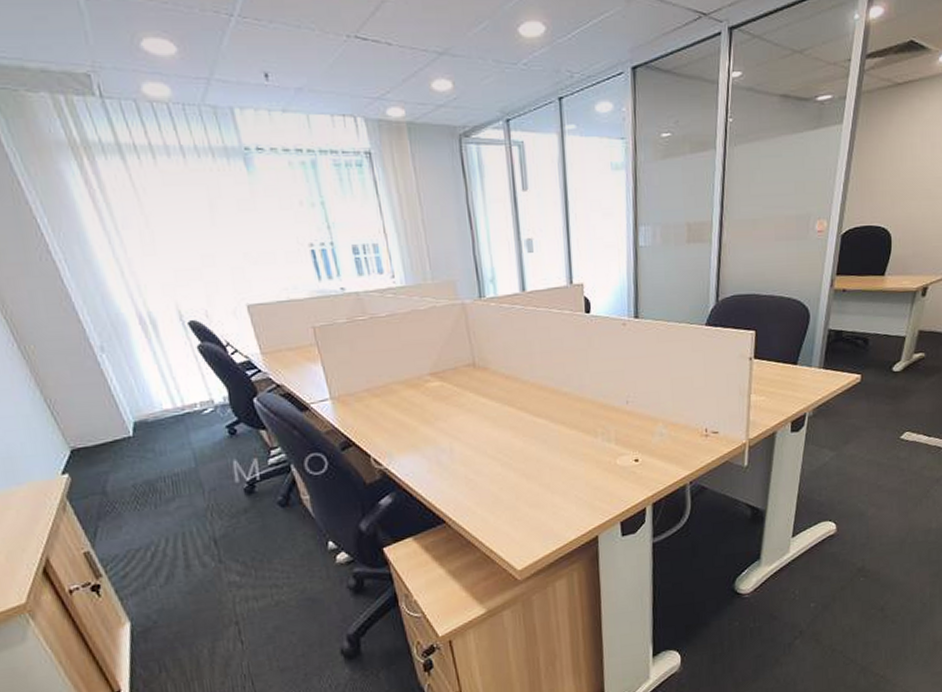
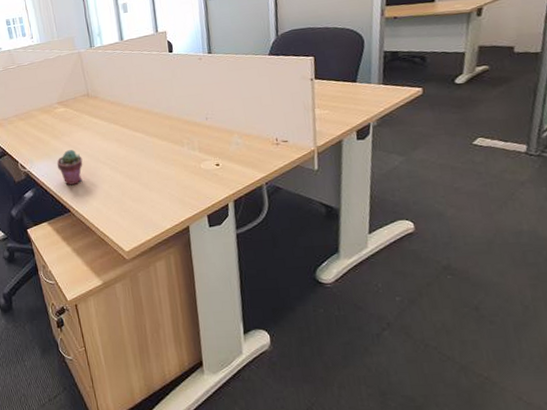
potted succulent: none [427,439,465,488] -> present [56,150,83,185]

